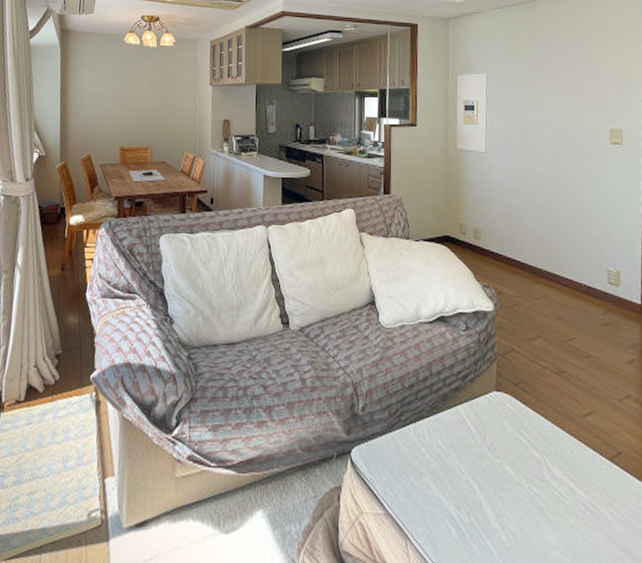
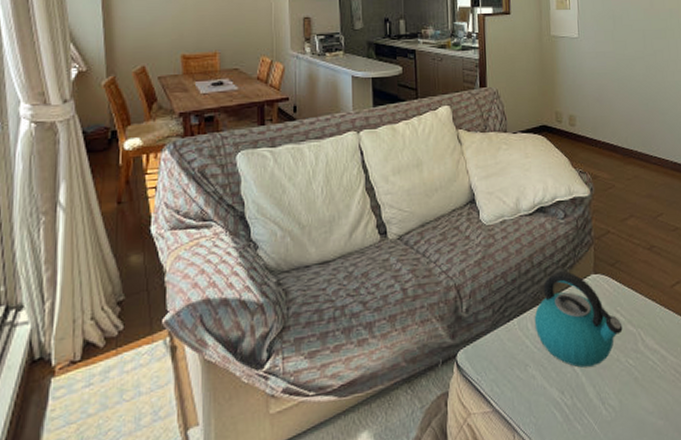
kettle: none [431,382,526,487] -> present [534,270,623,368]

